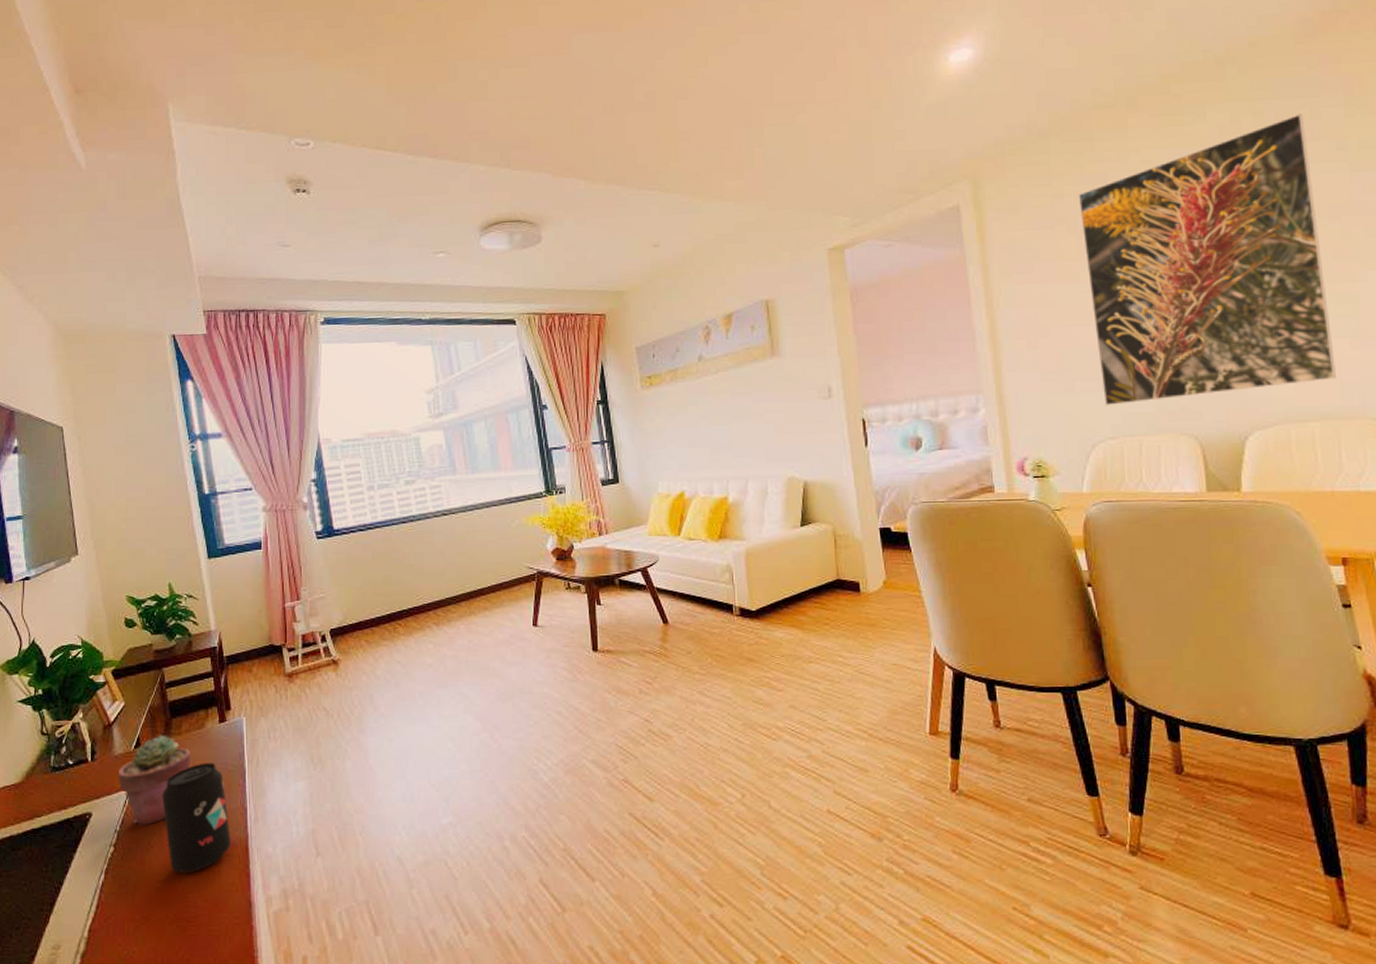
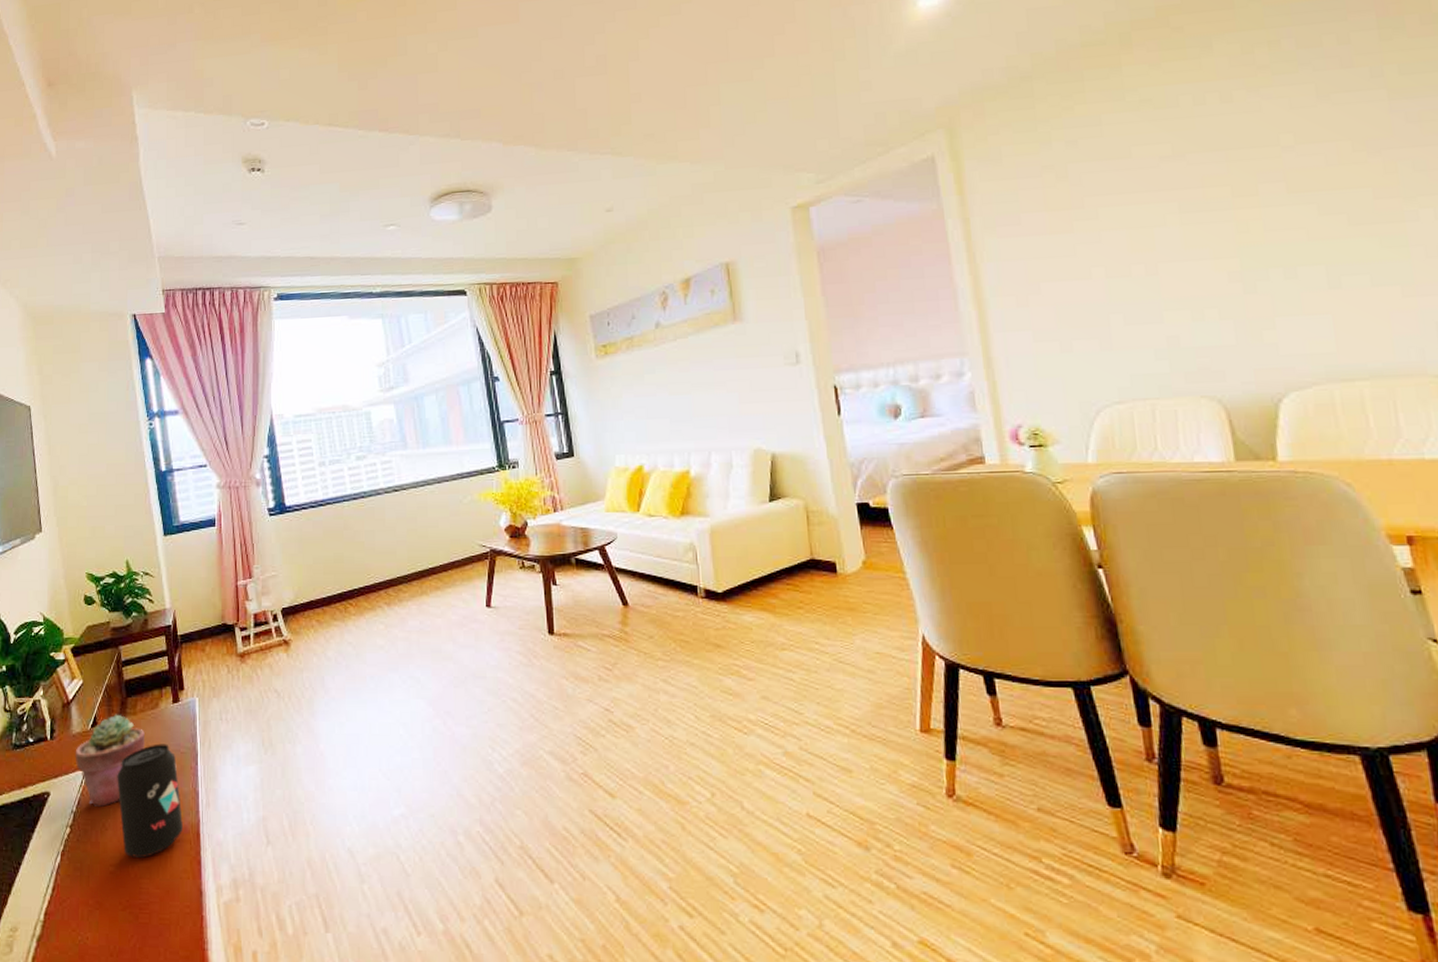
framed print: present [1078,113,1336,406] -> none [1068,39,1387,368]

